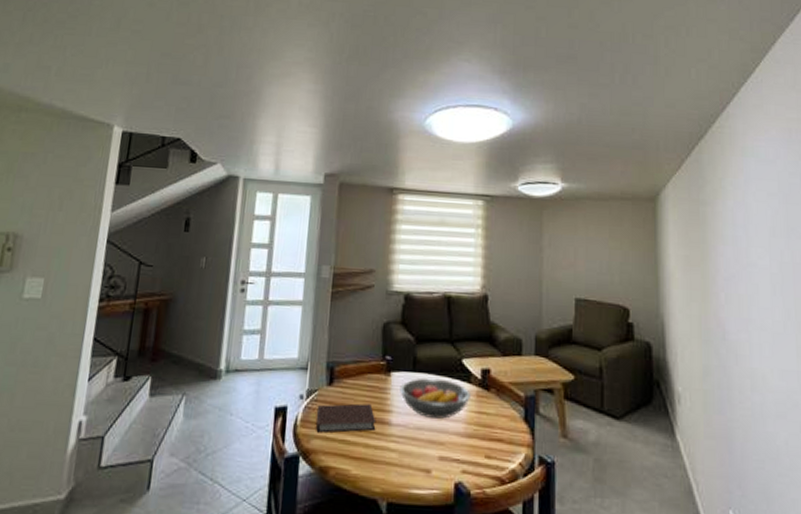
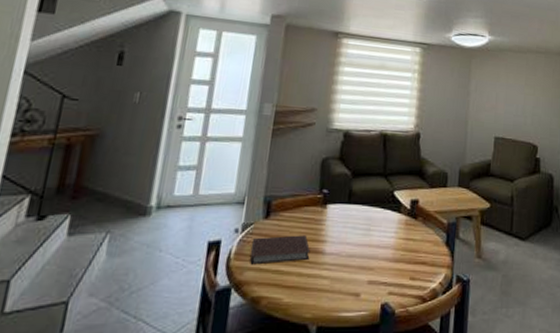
fruit bowl: present [400,378,471,419] -> none [334,209,400,246]

